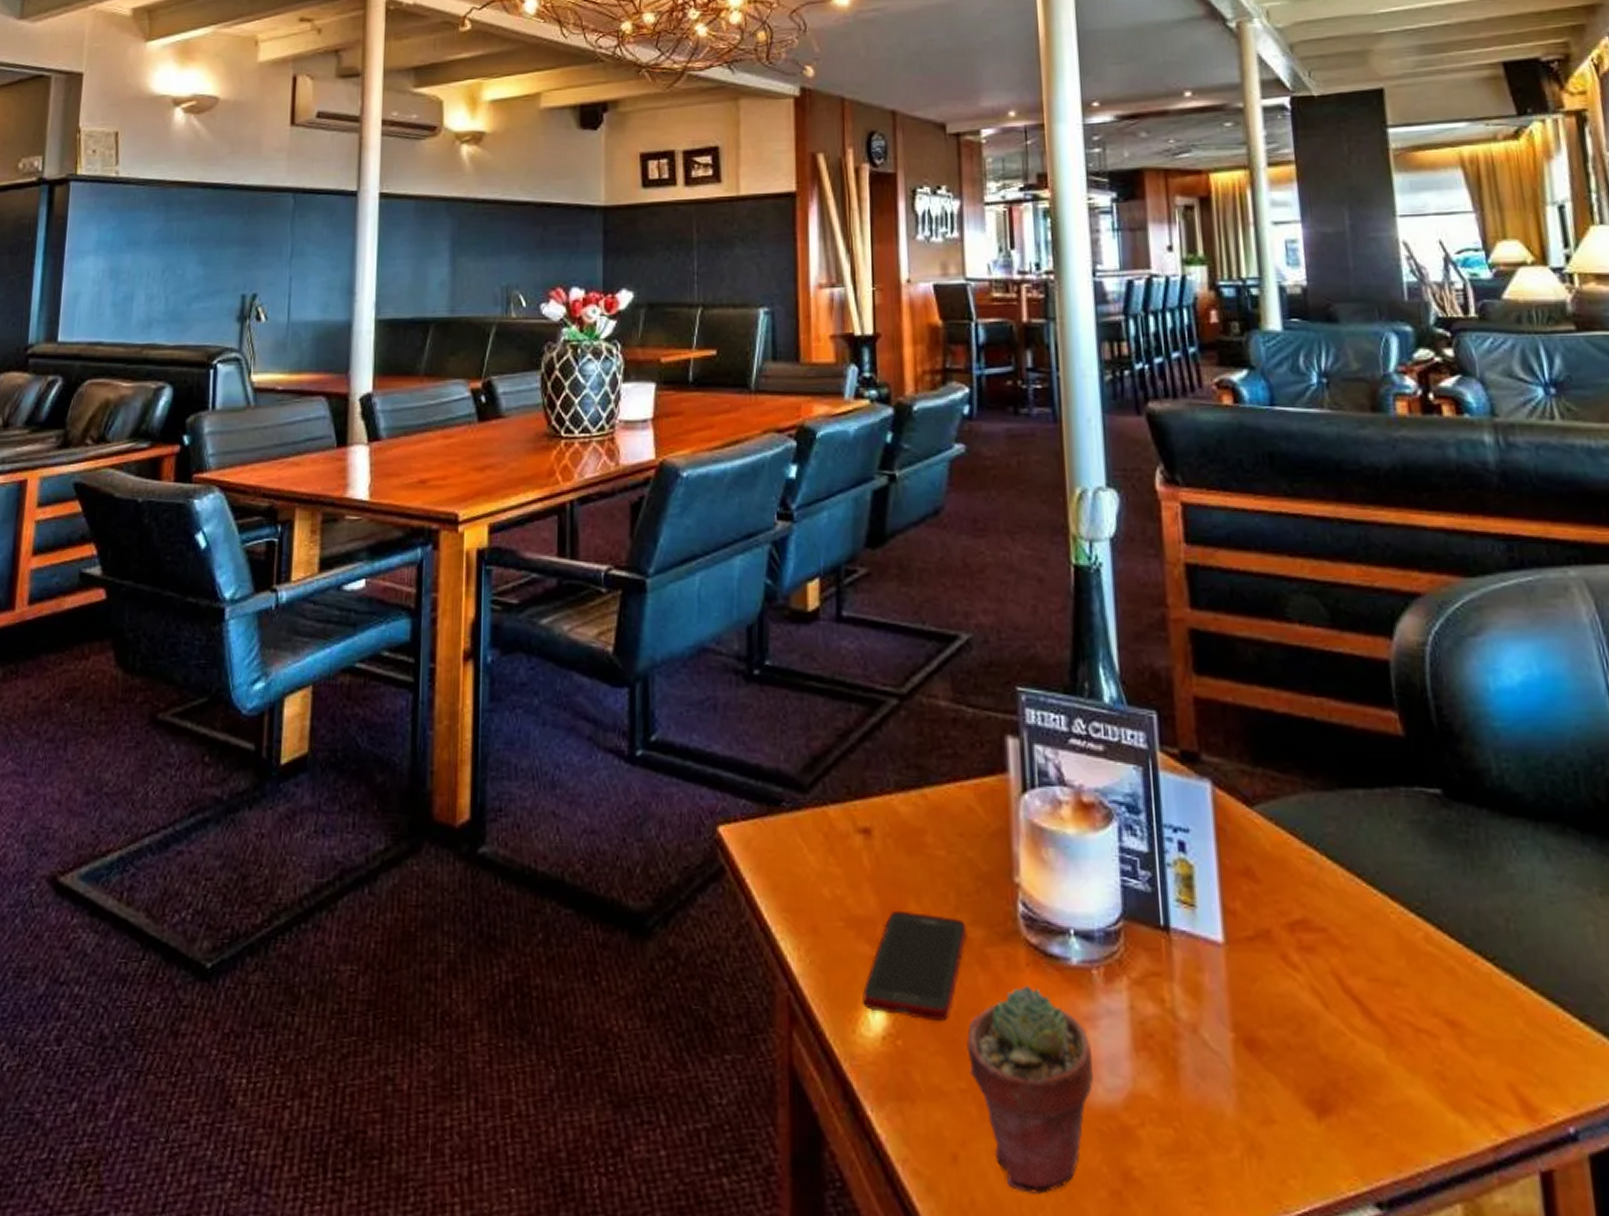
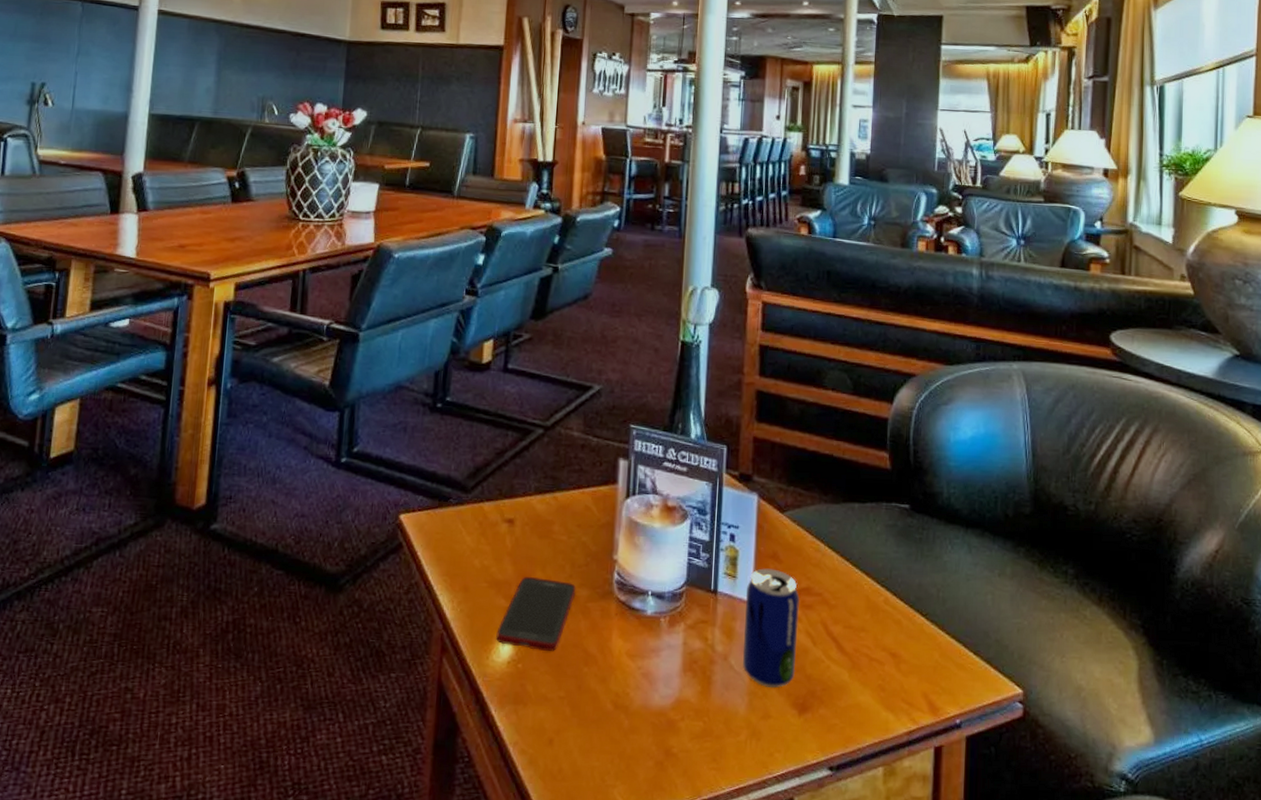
potted succulent: present [967,985,1094,1194] -> none [567,628,654,764]
beer can: none [1213,891,1304,1077] -> present [742,568,801,689]

